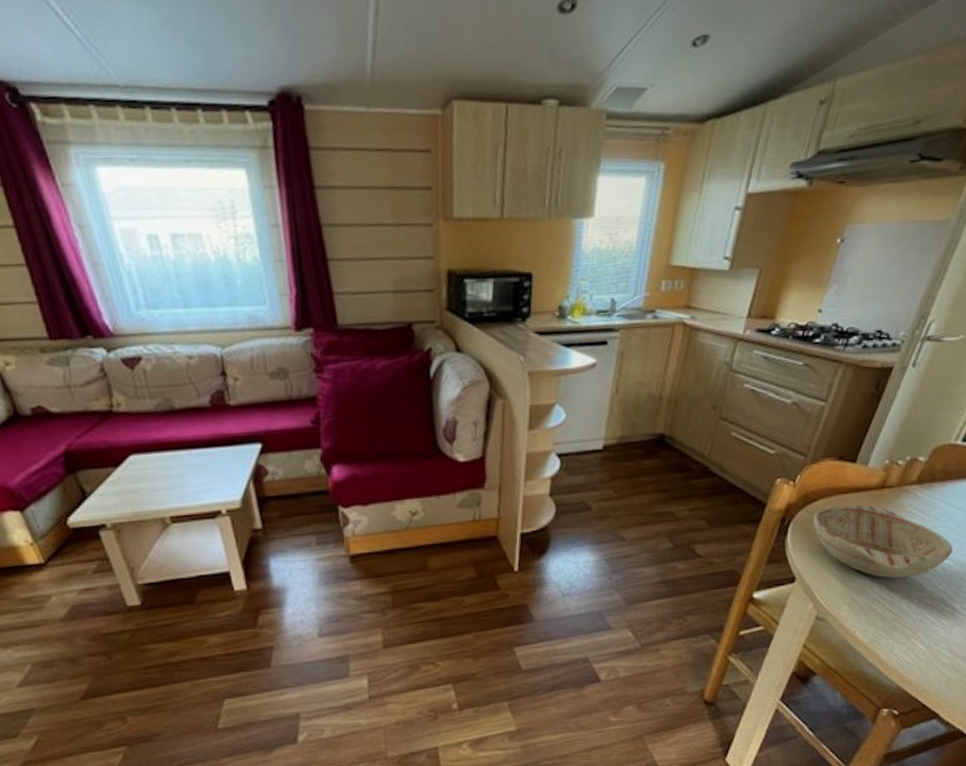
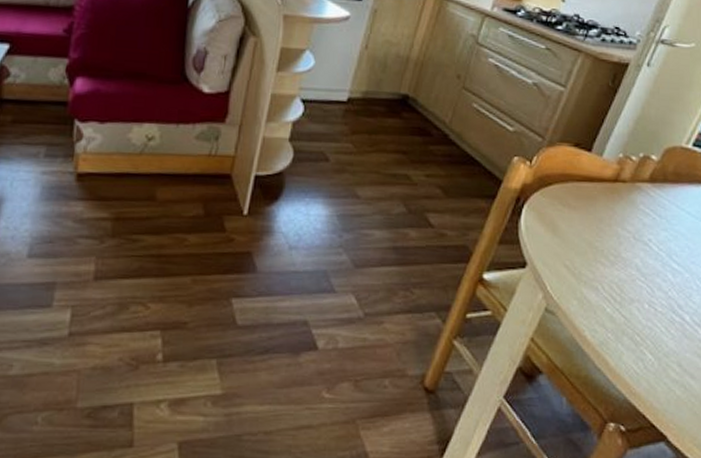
decorative bowl: present [813,504,953,579] -> none [547,193,683,279]

